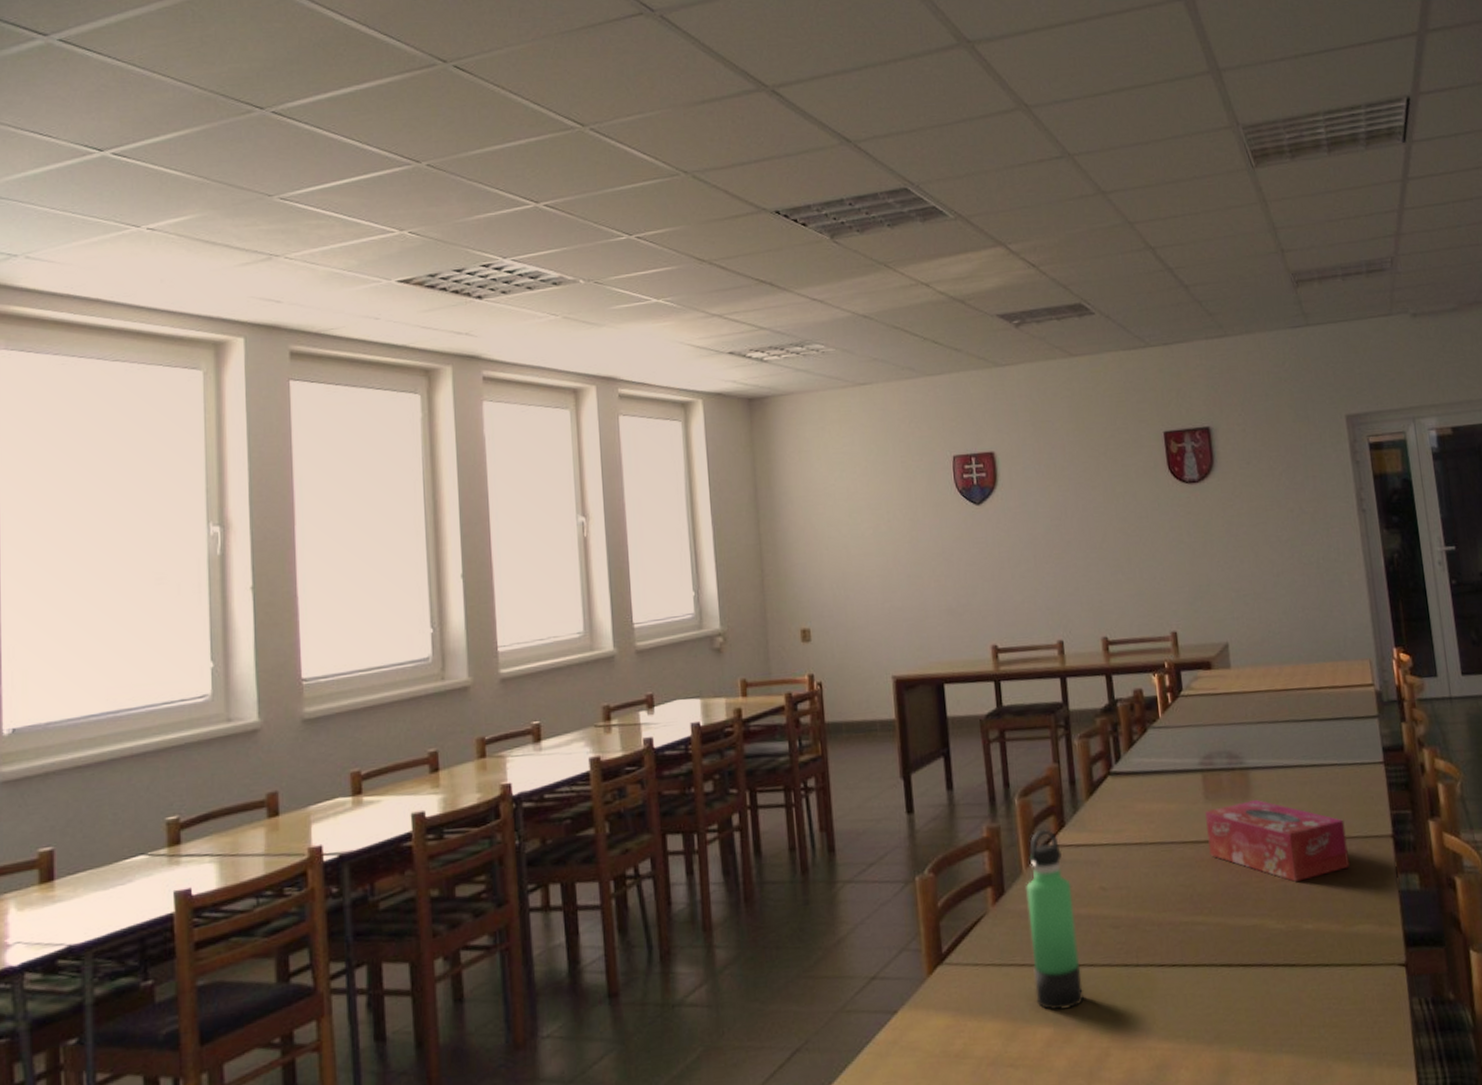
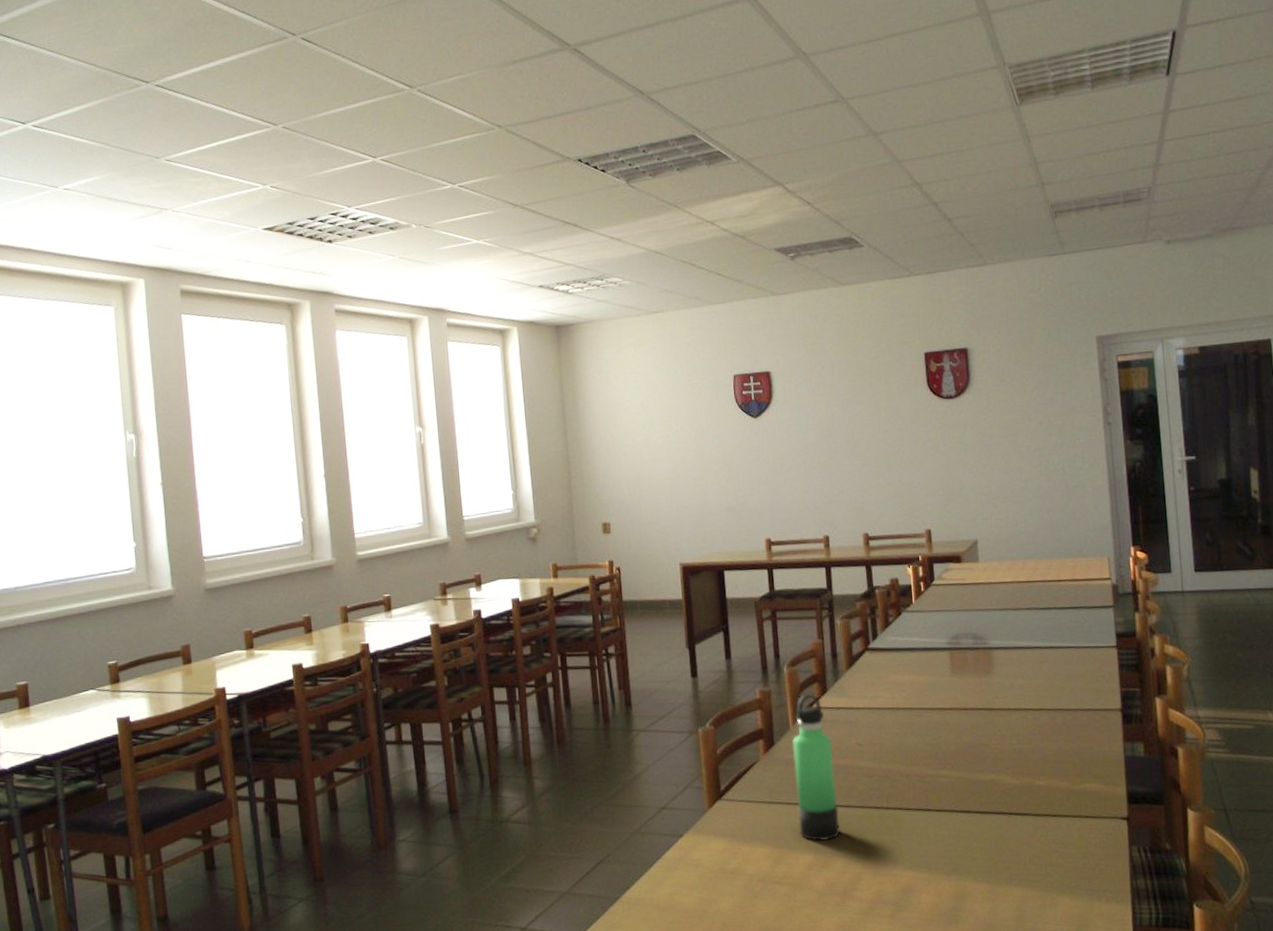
tissue box: present [1205,800,1350,882] -> none [951,675,1080,745]

